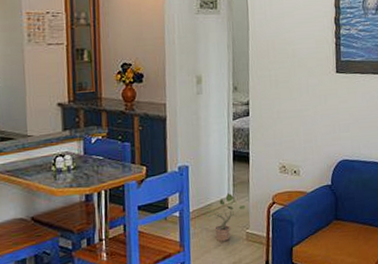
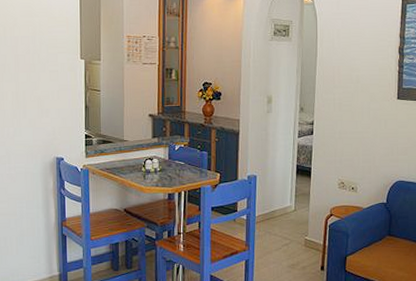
potted plant: present [205,192,246,242] -> none [268,201,306,245]

